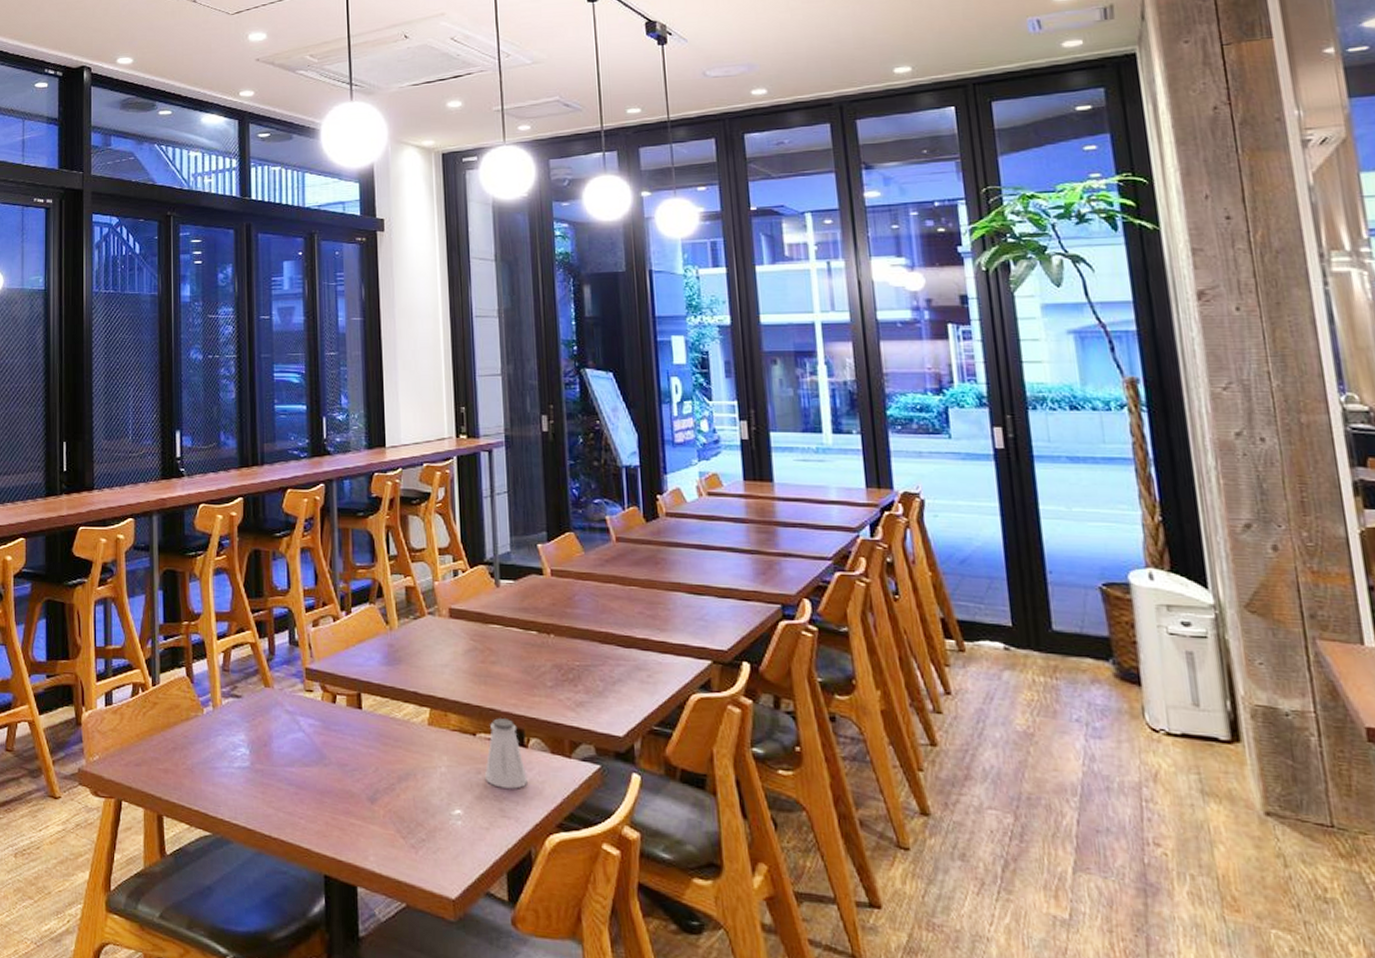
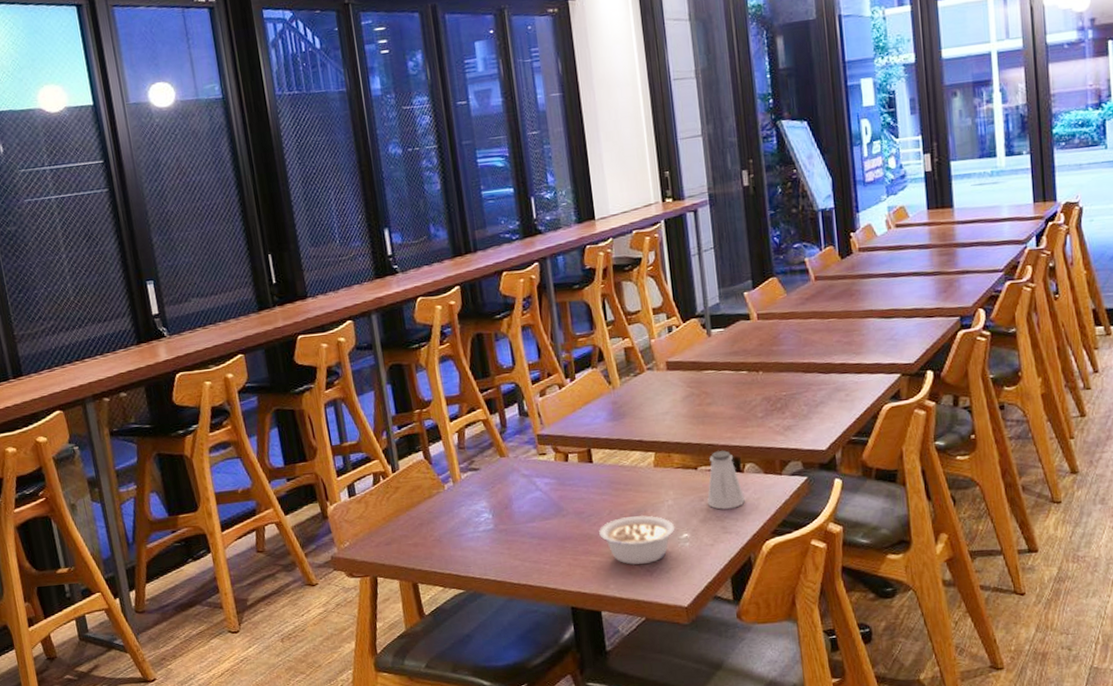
legume: none [362,778,447,839] -> present [599,515,675,565]

